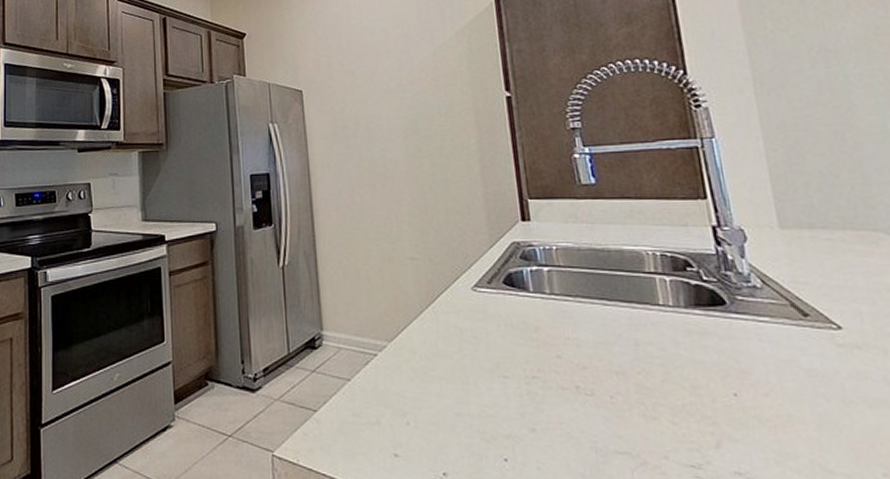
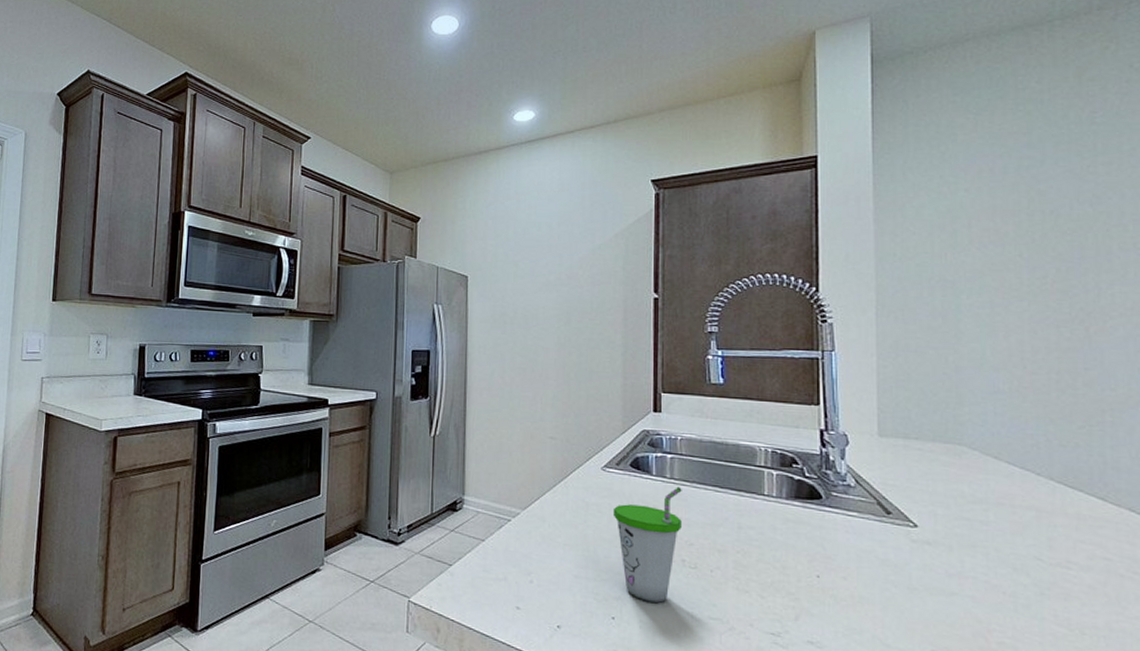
cup: none [490,303,571,438] -> present [612,487,682,603]

